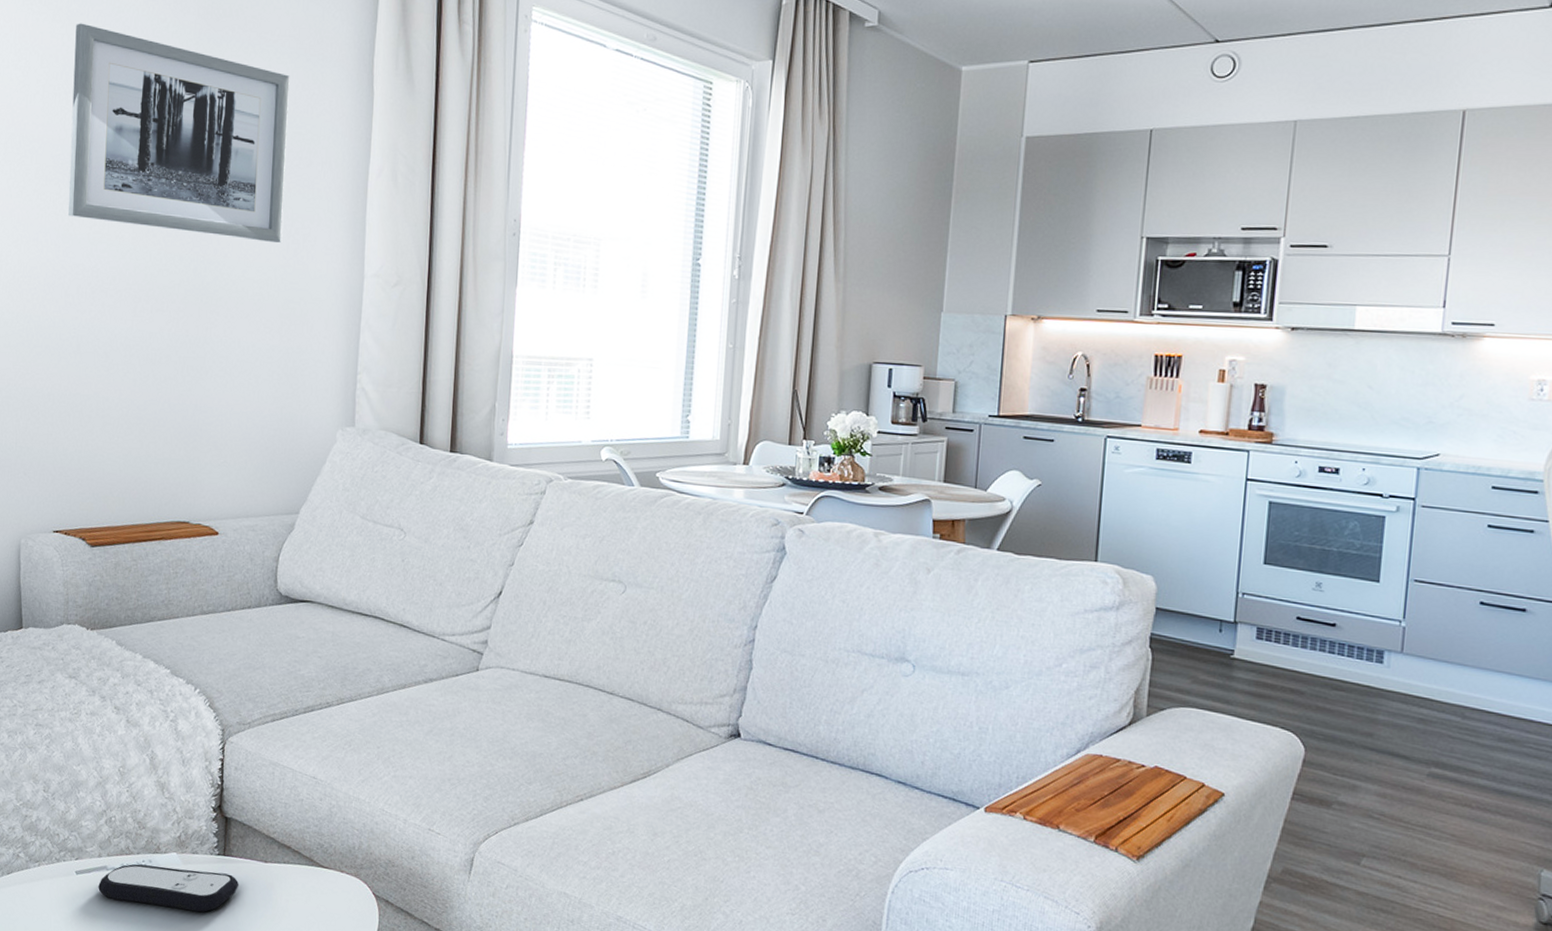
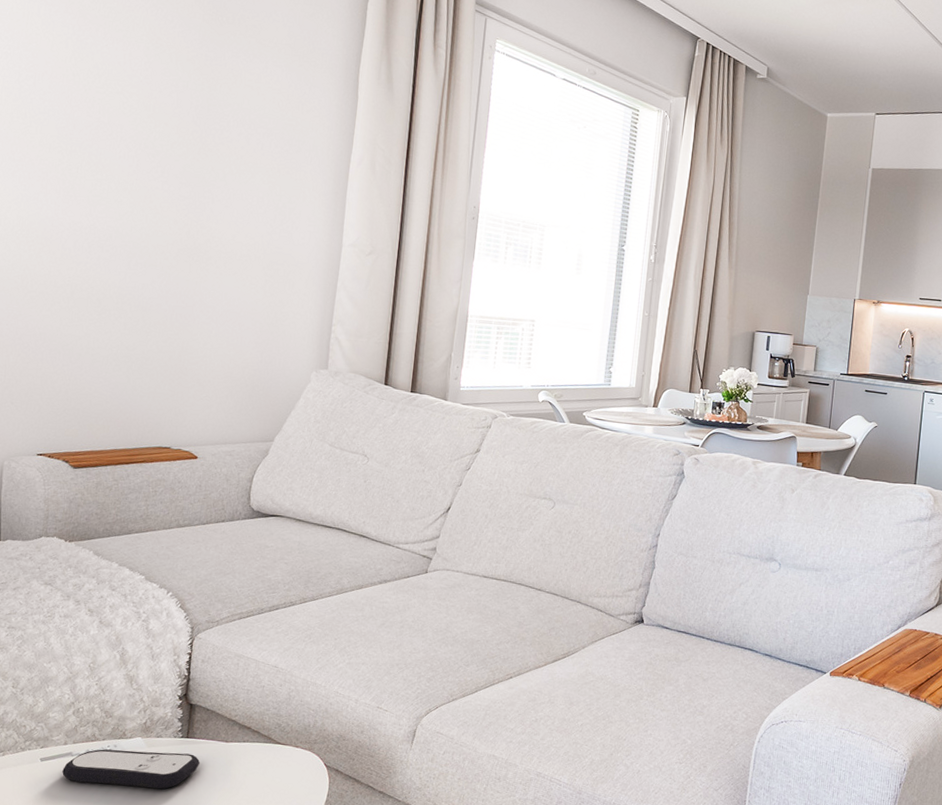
wall art: present [68,23,290,242] -> none [69,16,284,214]

